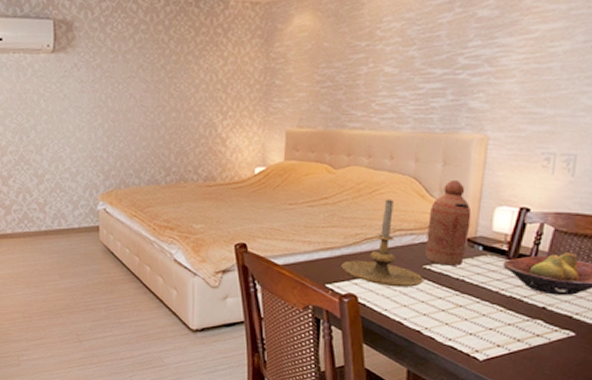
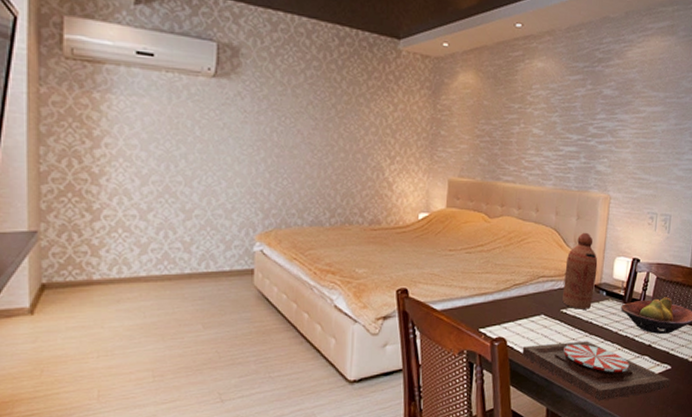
candle holder: present [341,199,424,287] -> none [493,247,561,330]
plate: none [376,300,574,367] -> present [522,341,671,401]

